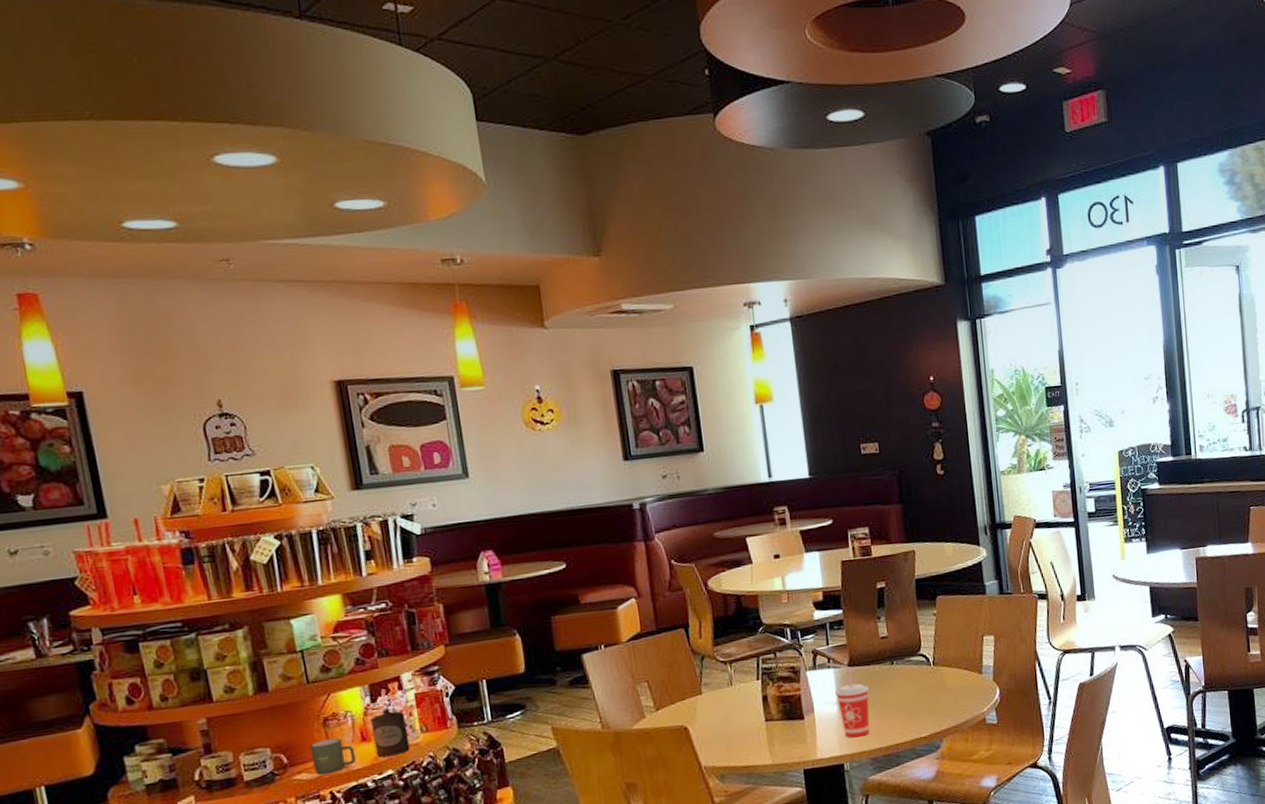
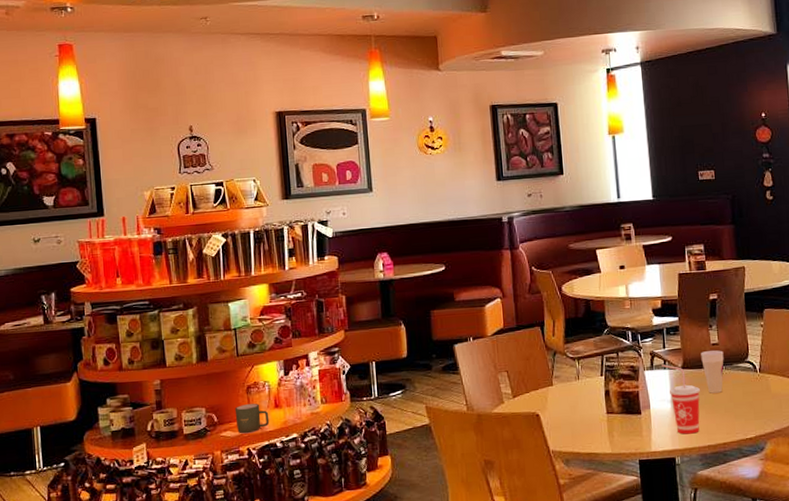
canister: present [371,708,410,758] -> none [283,381,312,423]
cup: none [868,644,895,692] -> present [701,350,724,394]

